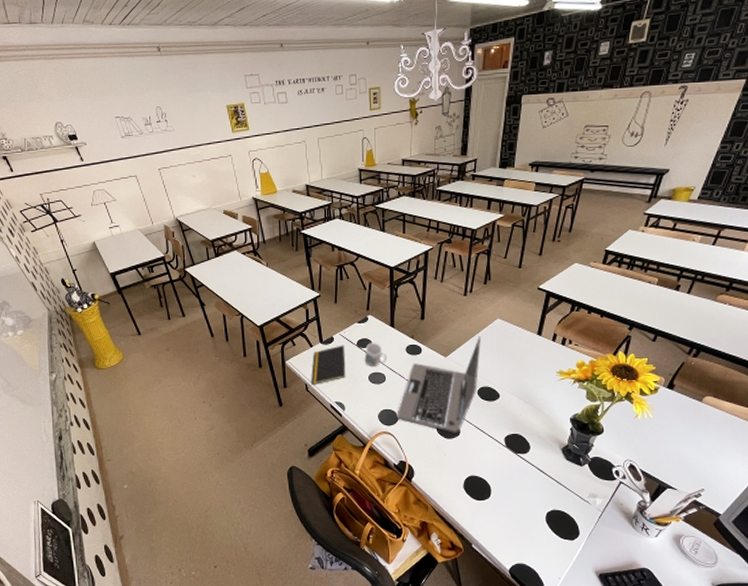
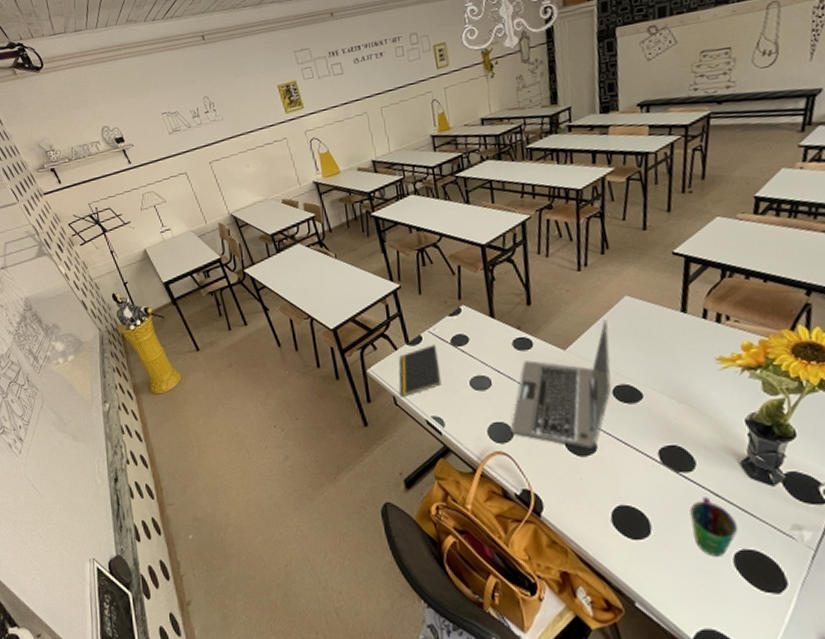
mug: present [364,343,387,366] -> none [461,339,490,369]
cup: none [521,472,553,514] -> present [689,497,739,556]

